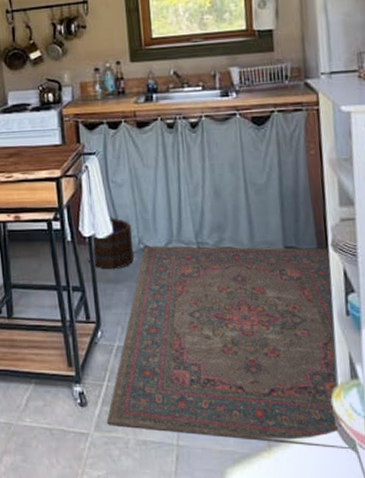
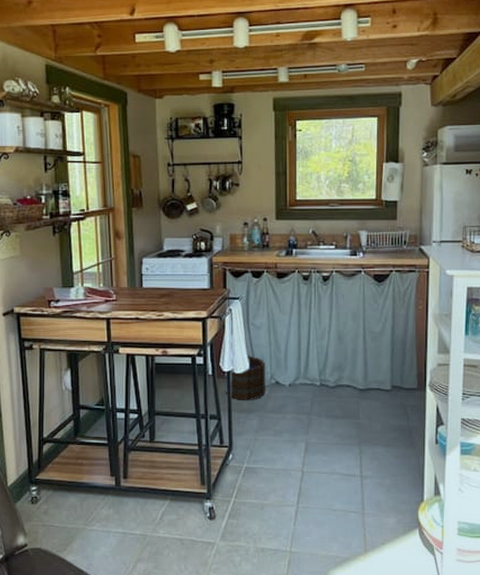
rug: present [106,245,354,450] -> none [231,381,432,553]

